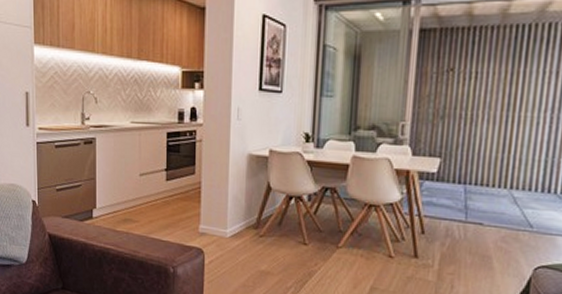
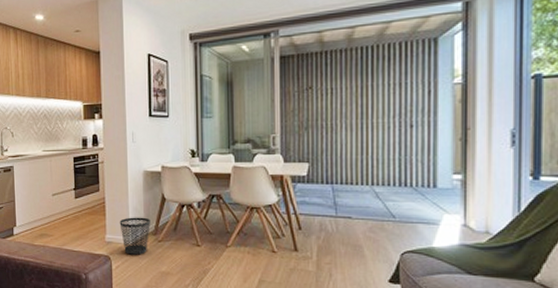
wastebasket: none [216,206,252,250] -> present [119,217,150,255]

